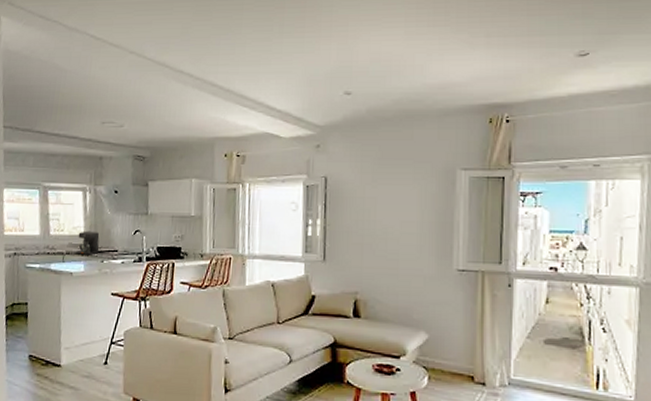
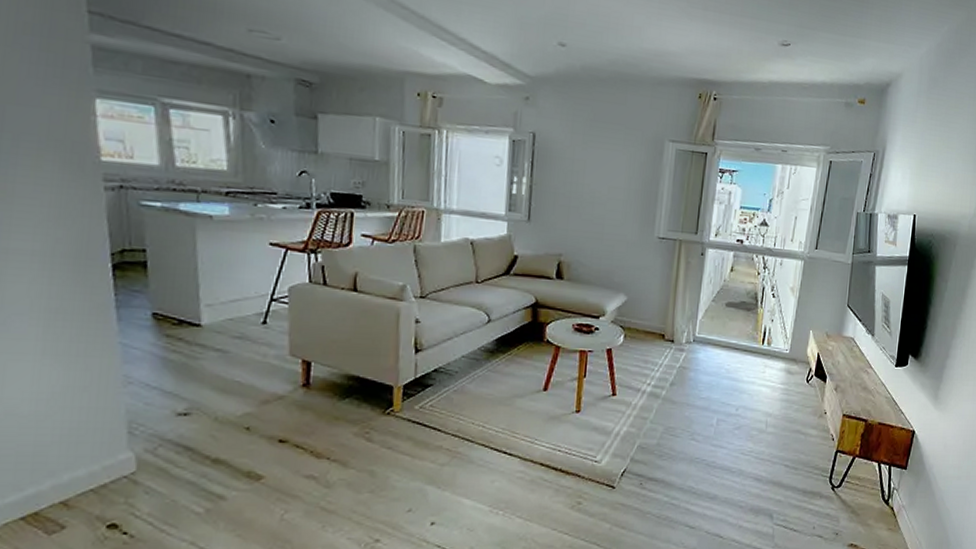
coffee maker: present [76,230,100,255] -> none [217,165,251,196]

